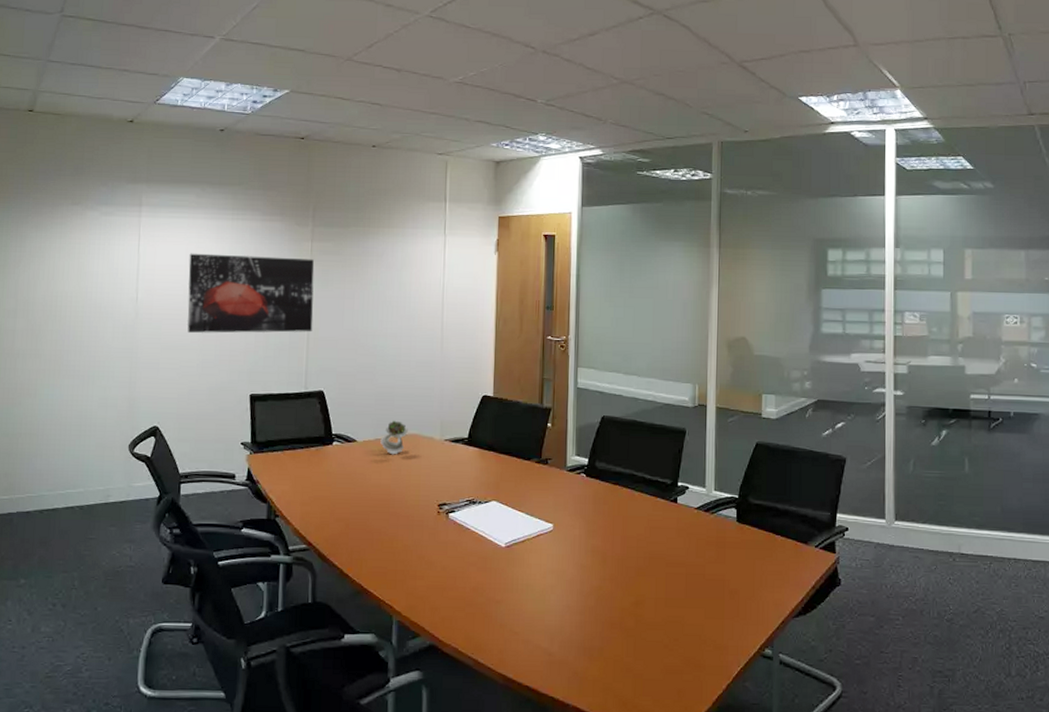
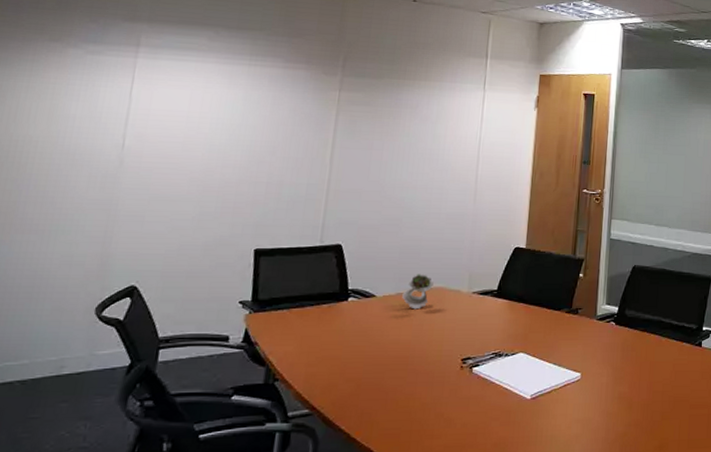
wall art: present [187,253,315,333] -> none [184,98,341,184]

